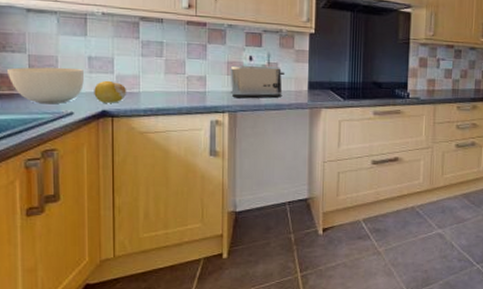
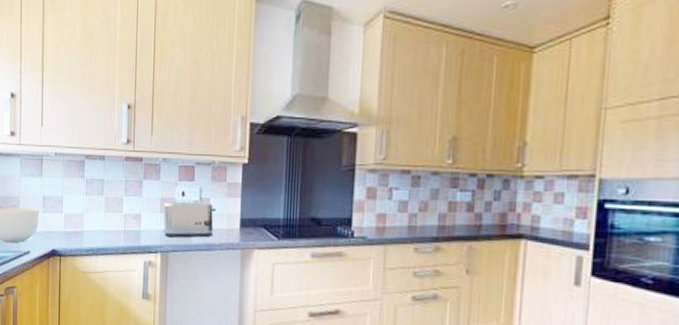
fruit: present [94,80,127,103] -> none [46,219,73,242]

